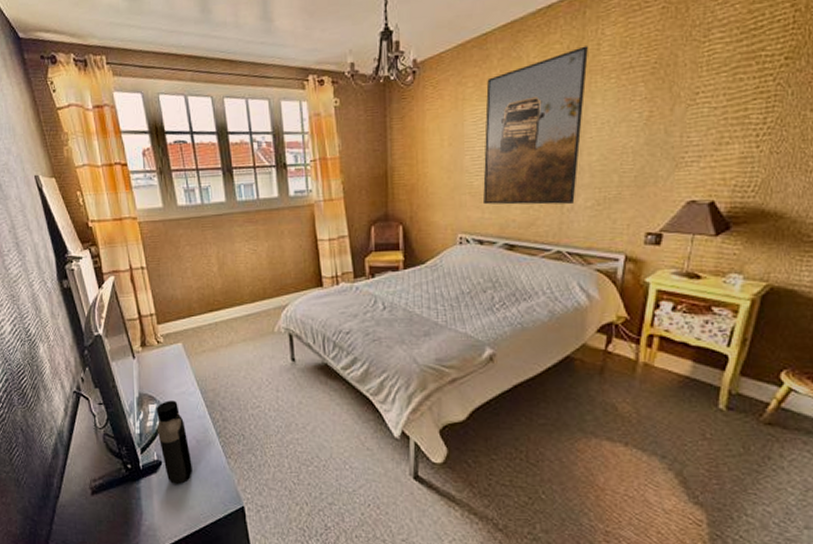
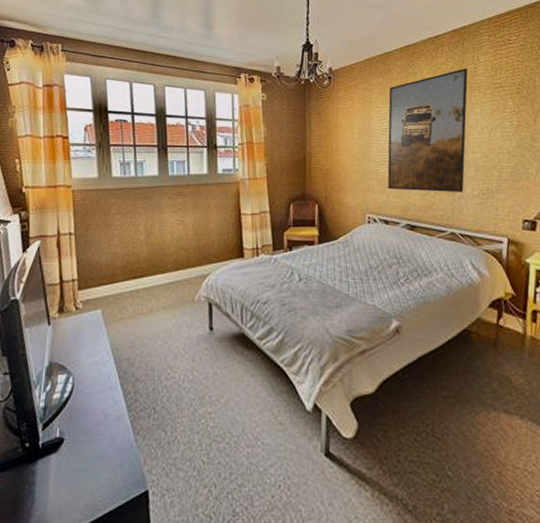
water bottle: present [156,400,192,485] -> none [63,370,97,467]

